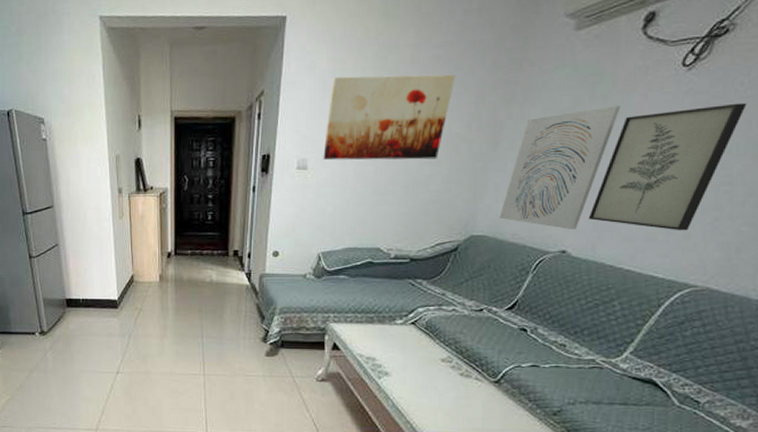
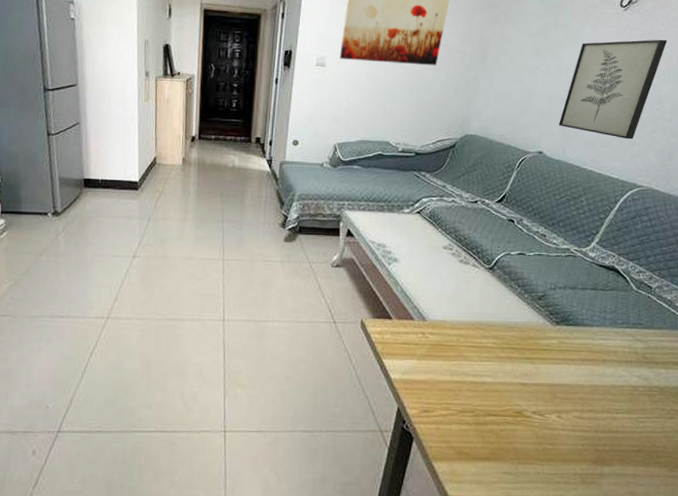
wall art: present [500,106,621,230] -> none [489,33,578,134]

